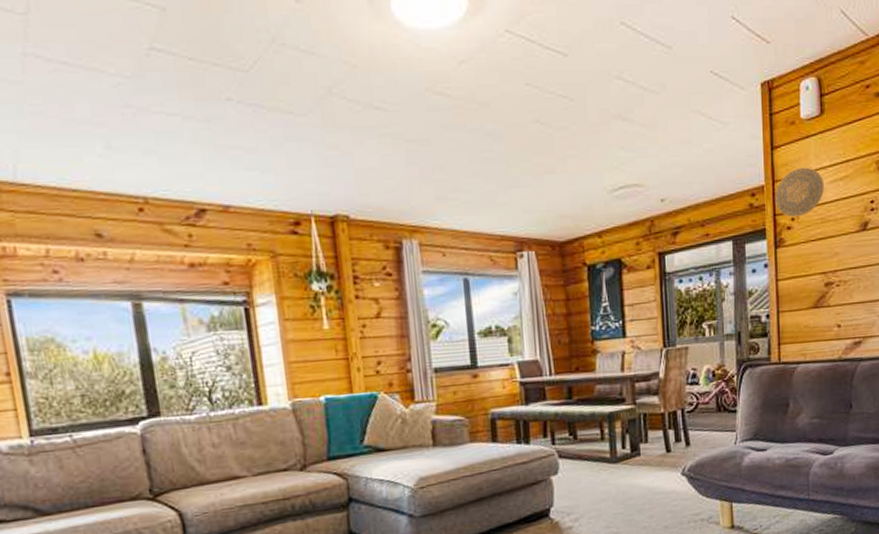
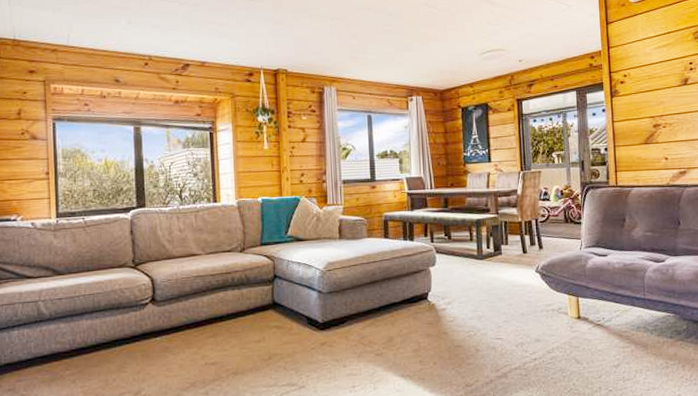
decorative plate: present [774,167,824,218] -> none [609,37,650,75]

